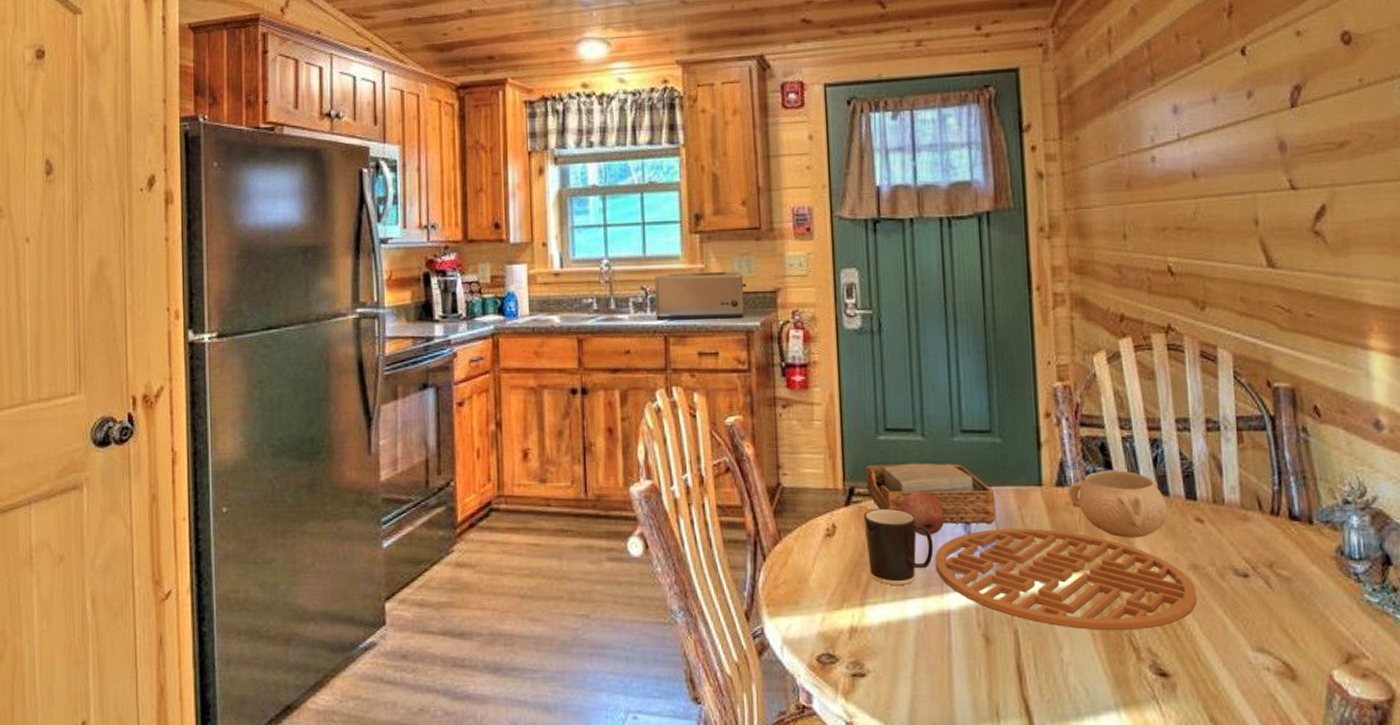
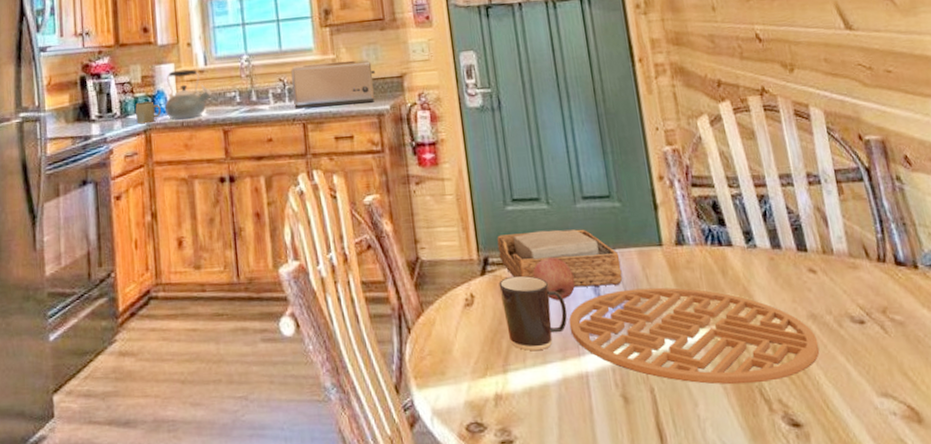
mug: none [483,303,511,328] -> present [135,101,161,124]
kettle: none [514,271,568,325] -> present [164,69,213,120]
decorative bowl: present [1068,470,1168,538] -> none [687,226,782,292]

